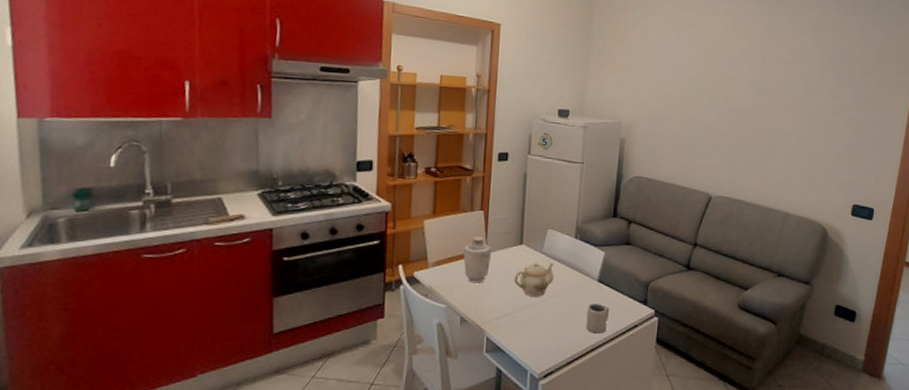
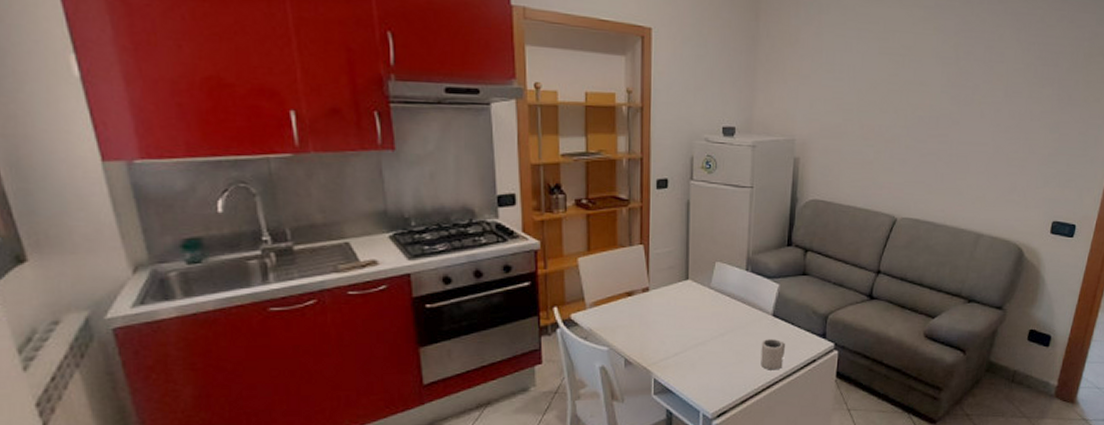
vase: present [463,236,492,284] -> none [624,273,654,323]
teapot: present [514,262,555,298] -> none [680,298,724,336]

